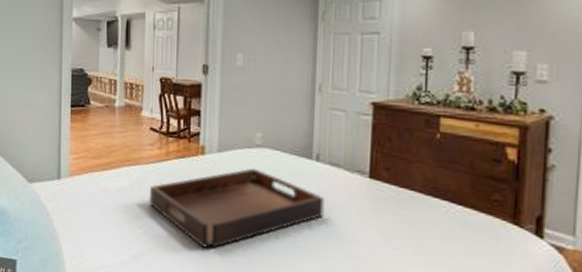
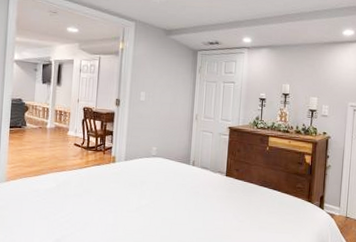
serving tray: present [150,168,324,248] -> none [72,171,197,229]

